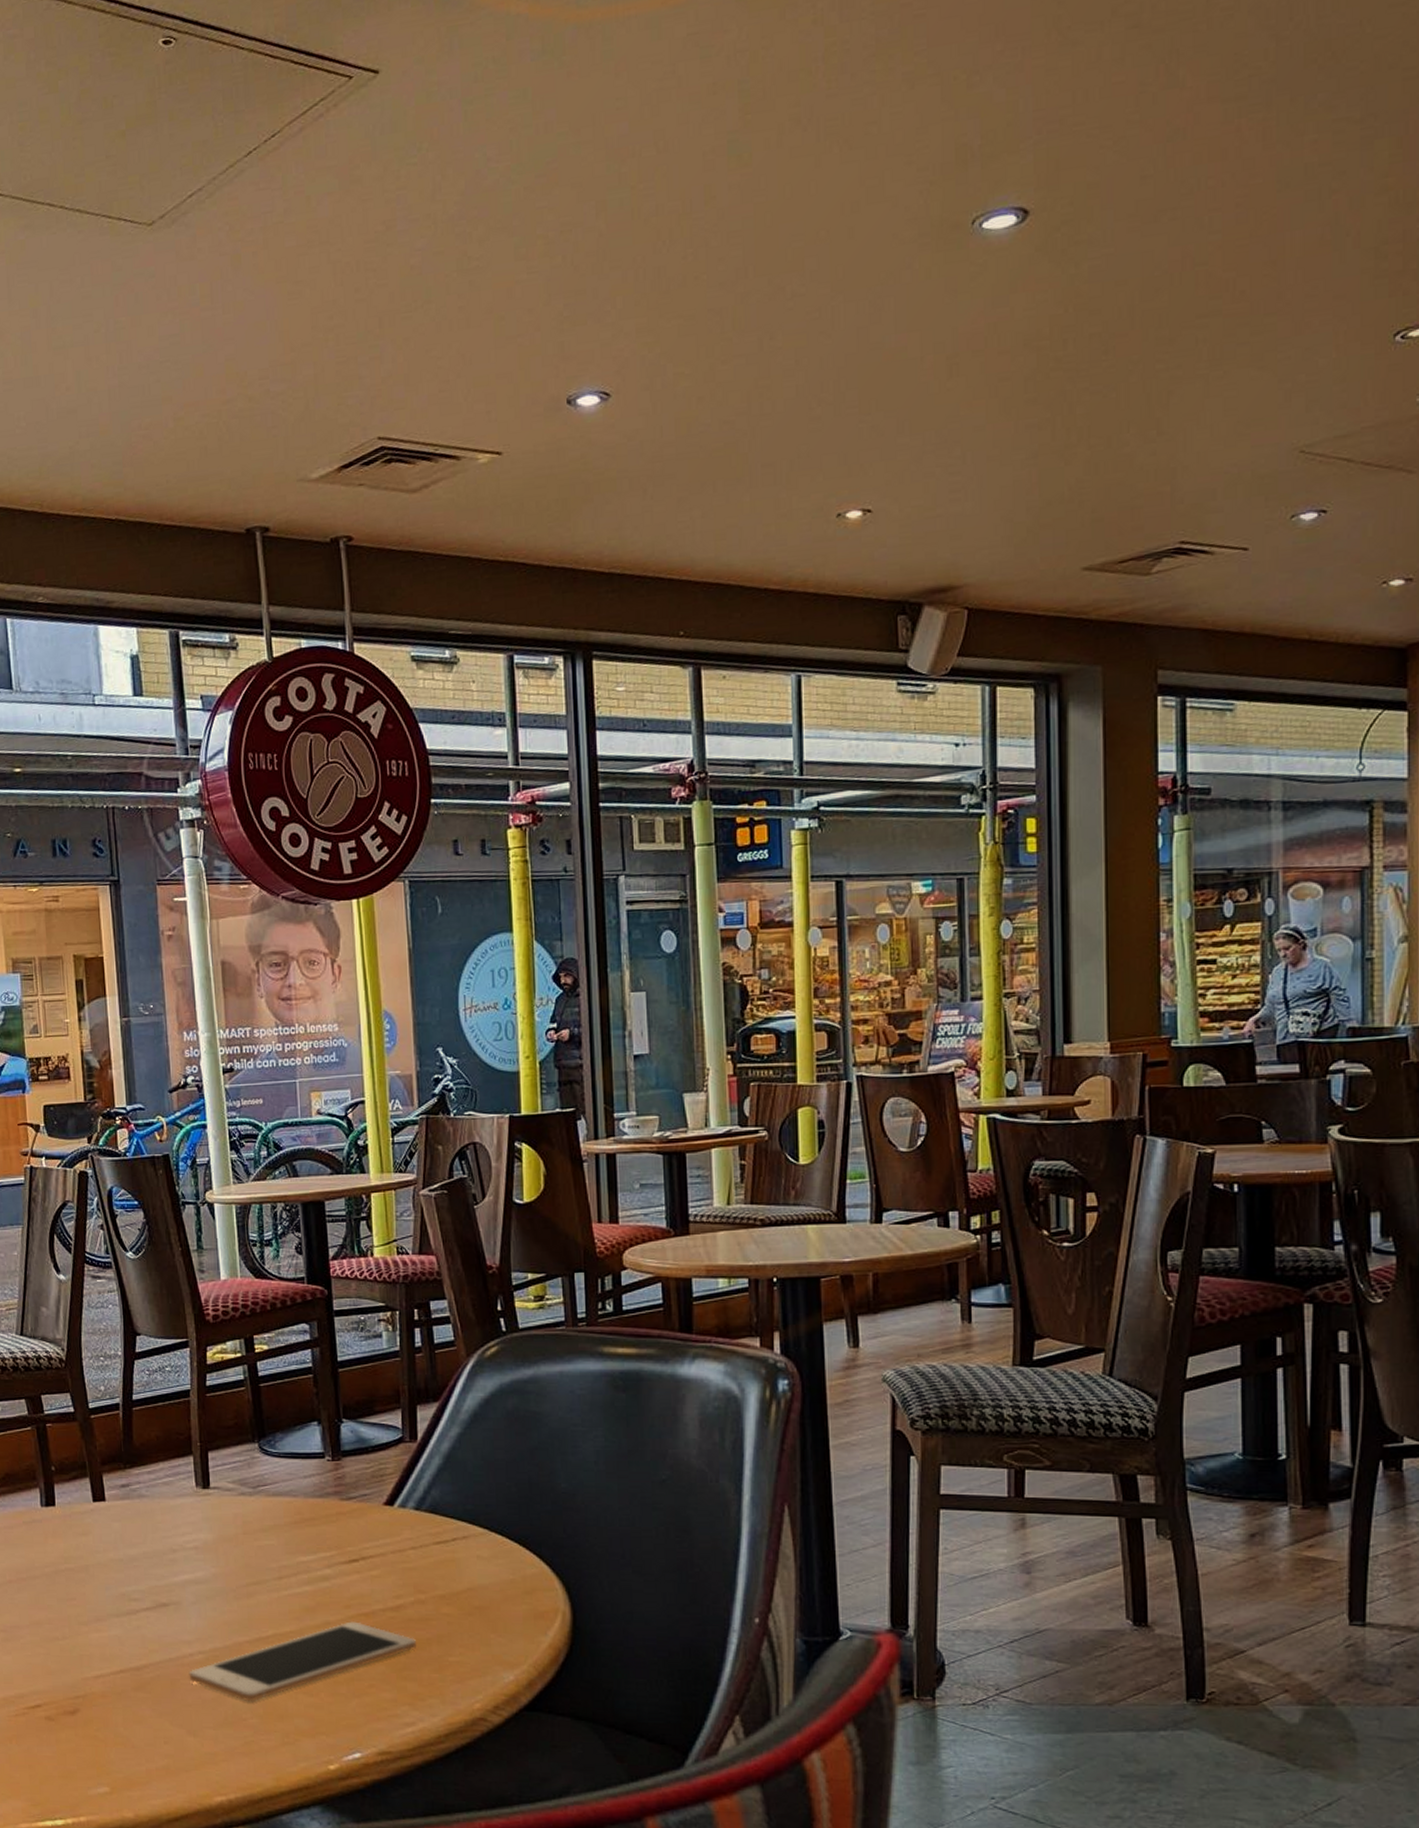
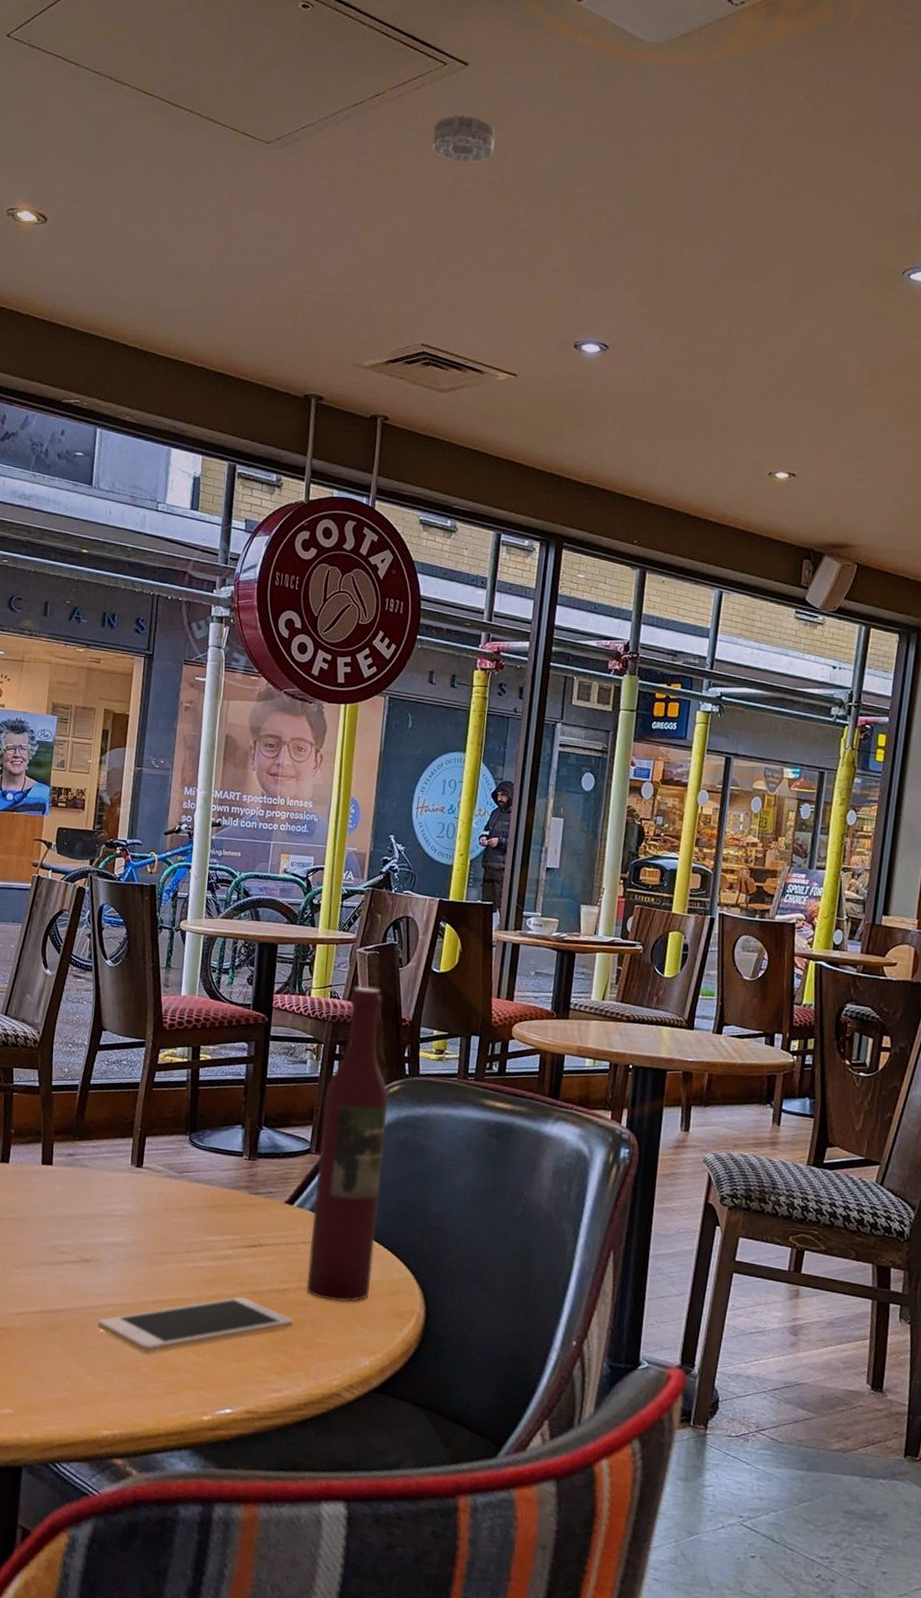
smoke detector: none [350,137,428,199] -> present [432,115,495,163]
wine bottle: none [410,1234,500,1611] -> present [307,986,389,1303]

